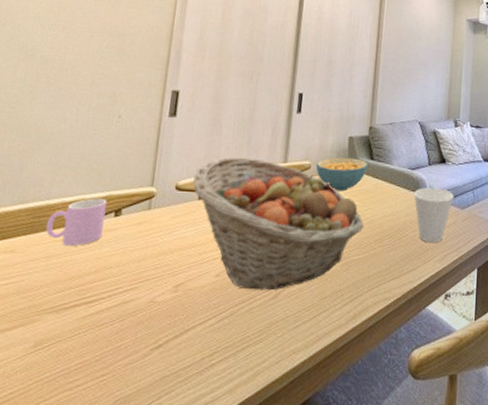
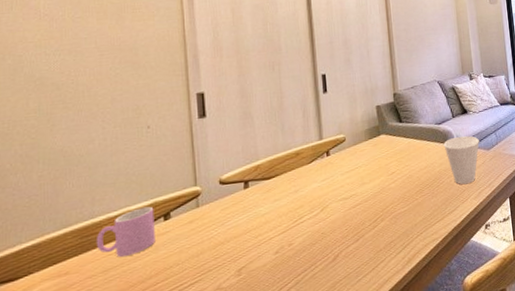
fruit basket: present [193,157,364,291] -> none [235,141,403,259]
cereal bowl: present [316,157,369,192] -> none [351,124,399,156]

